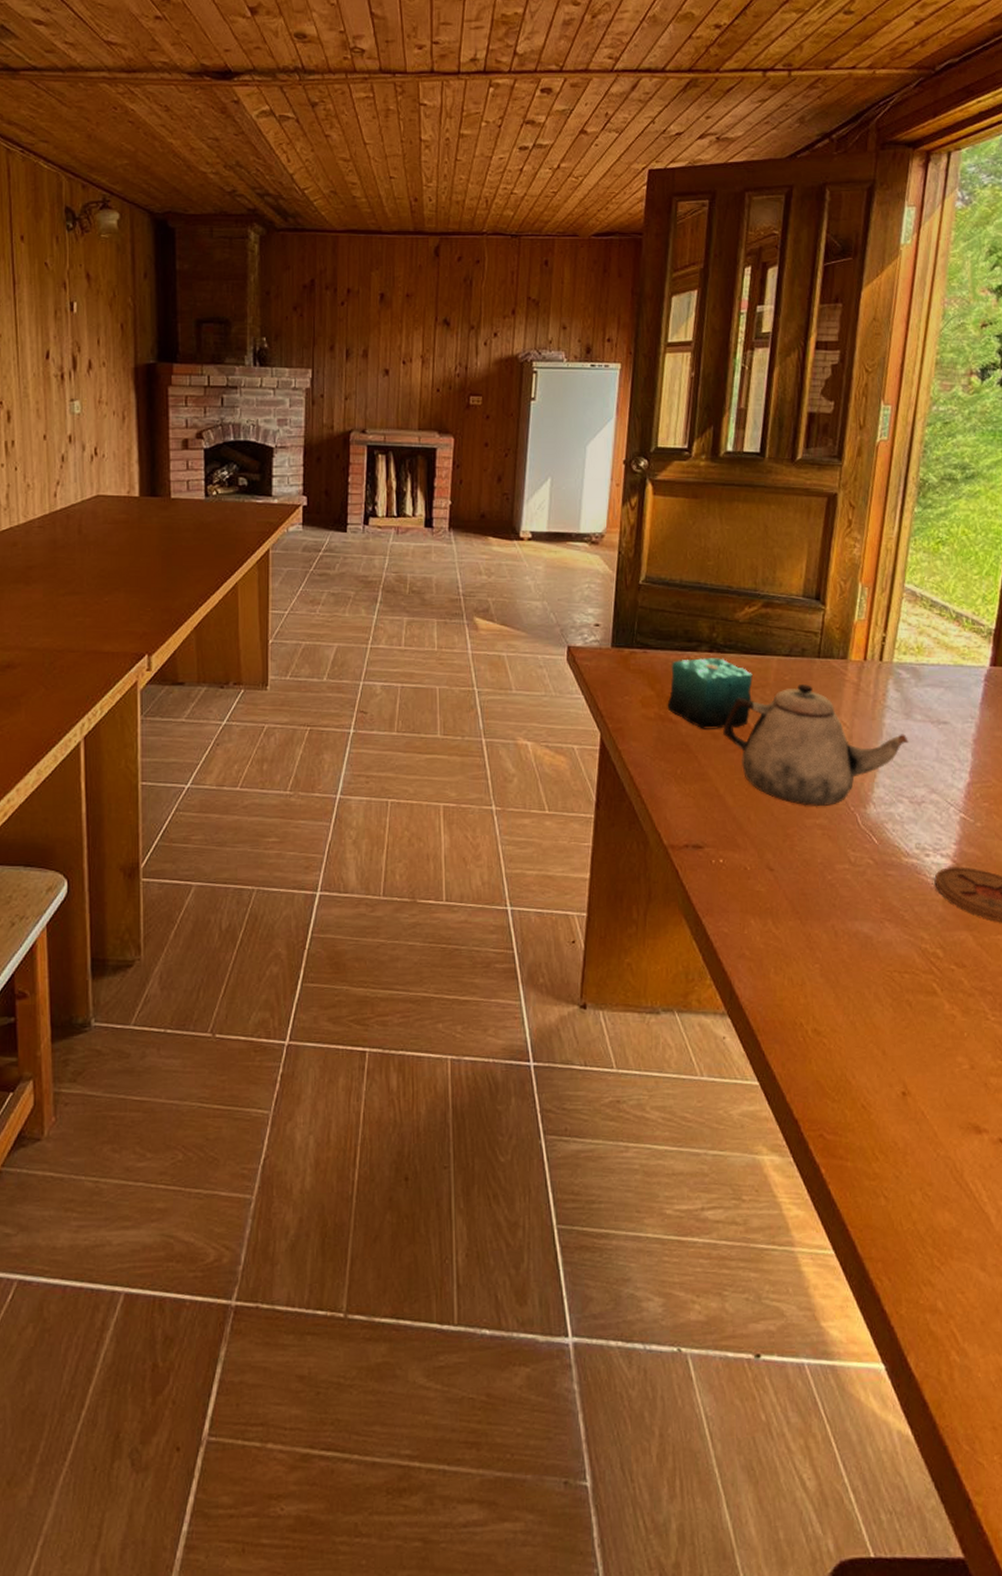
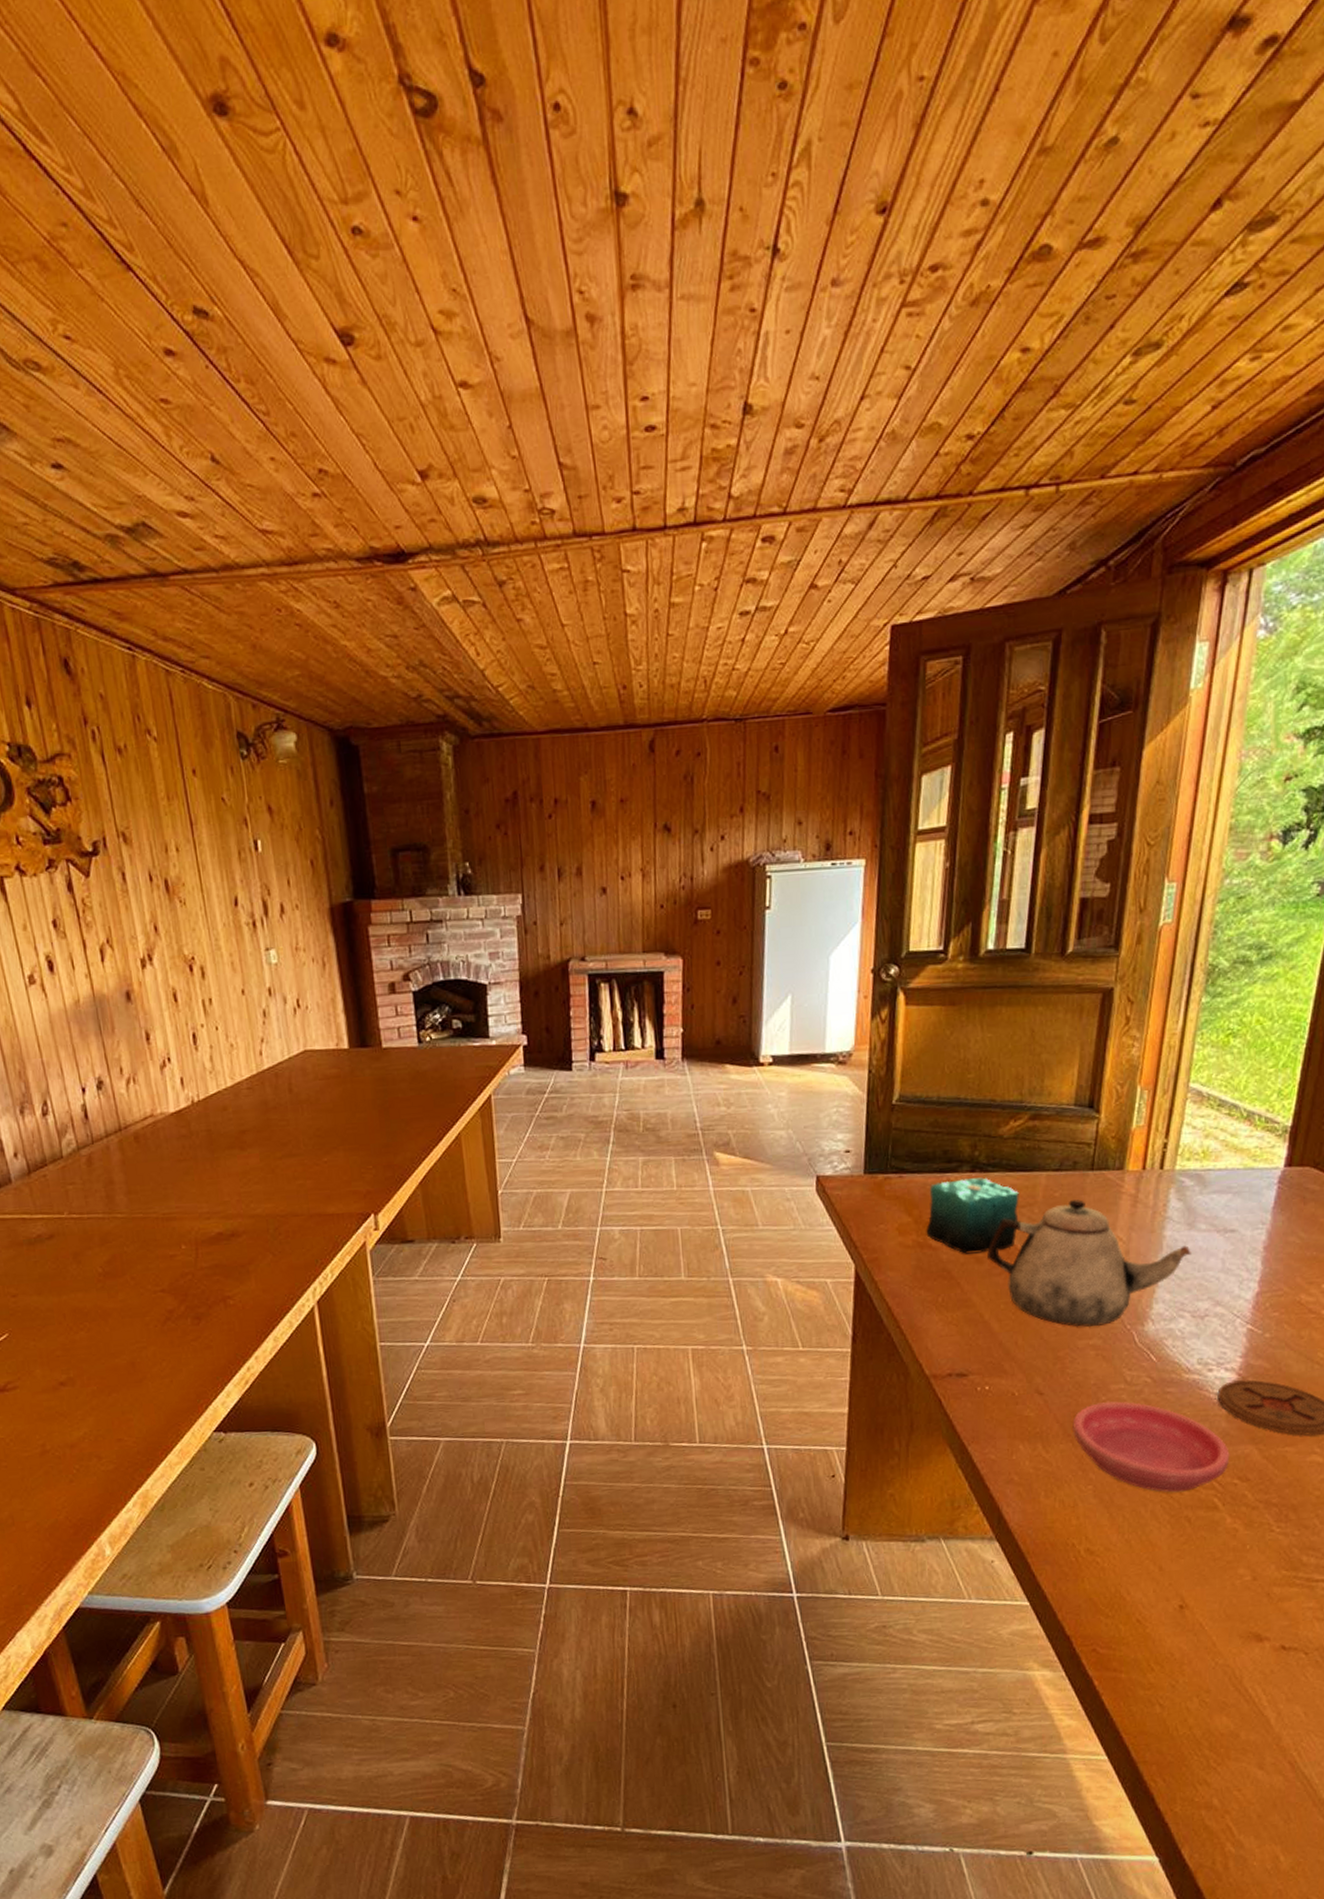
saucer: none [801,880,947,976] -> present [1072,1401,1230,1493]

